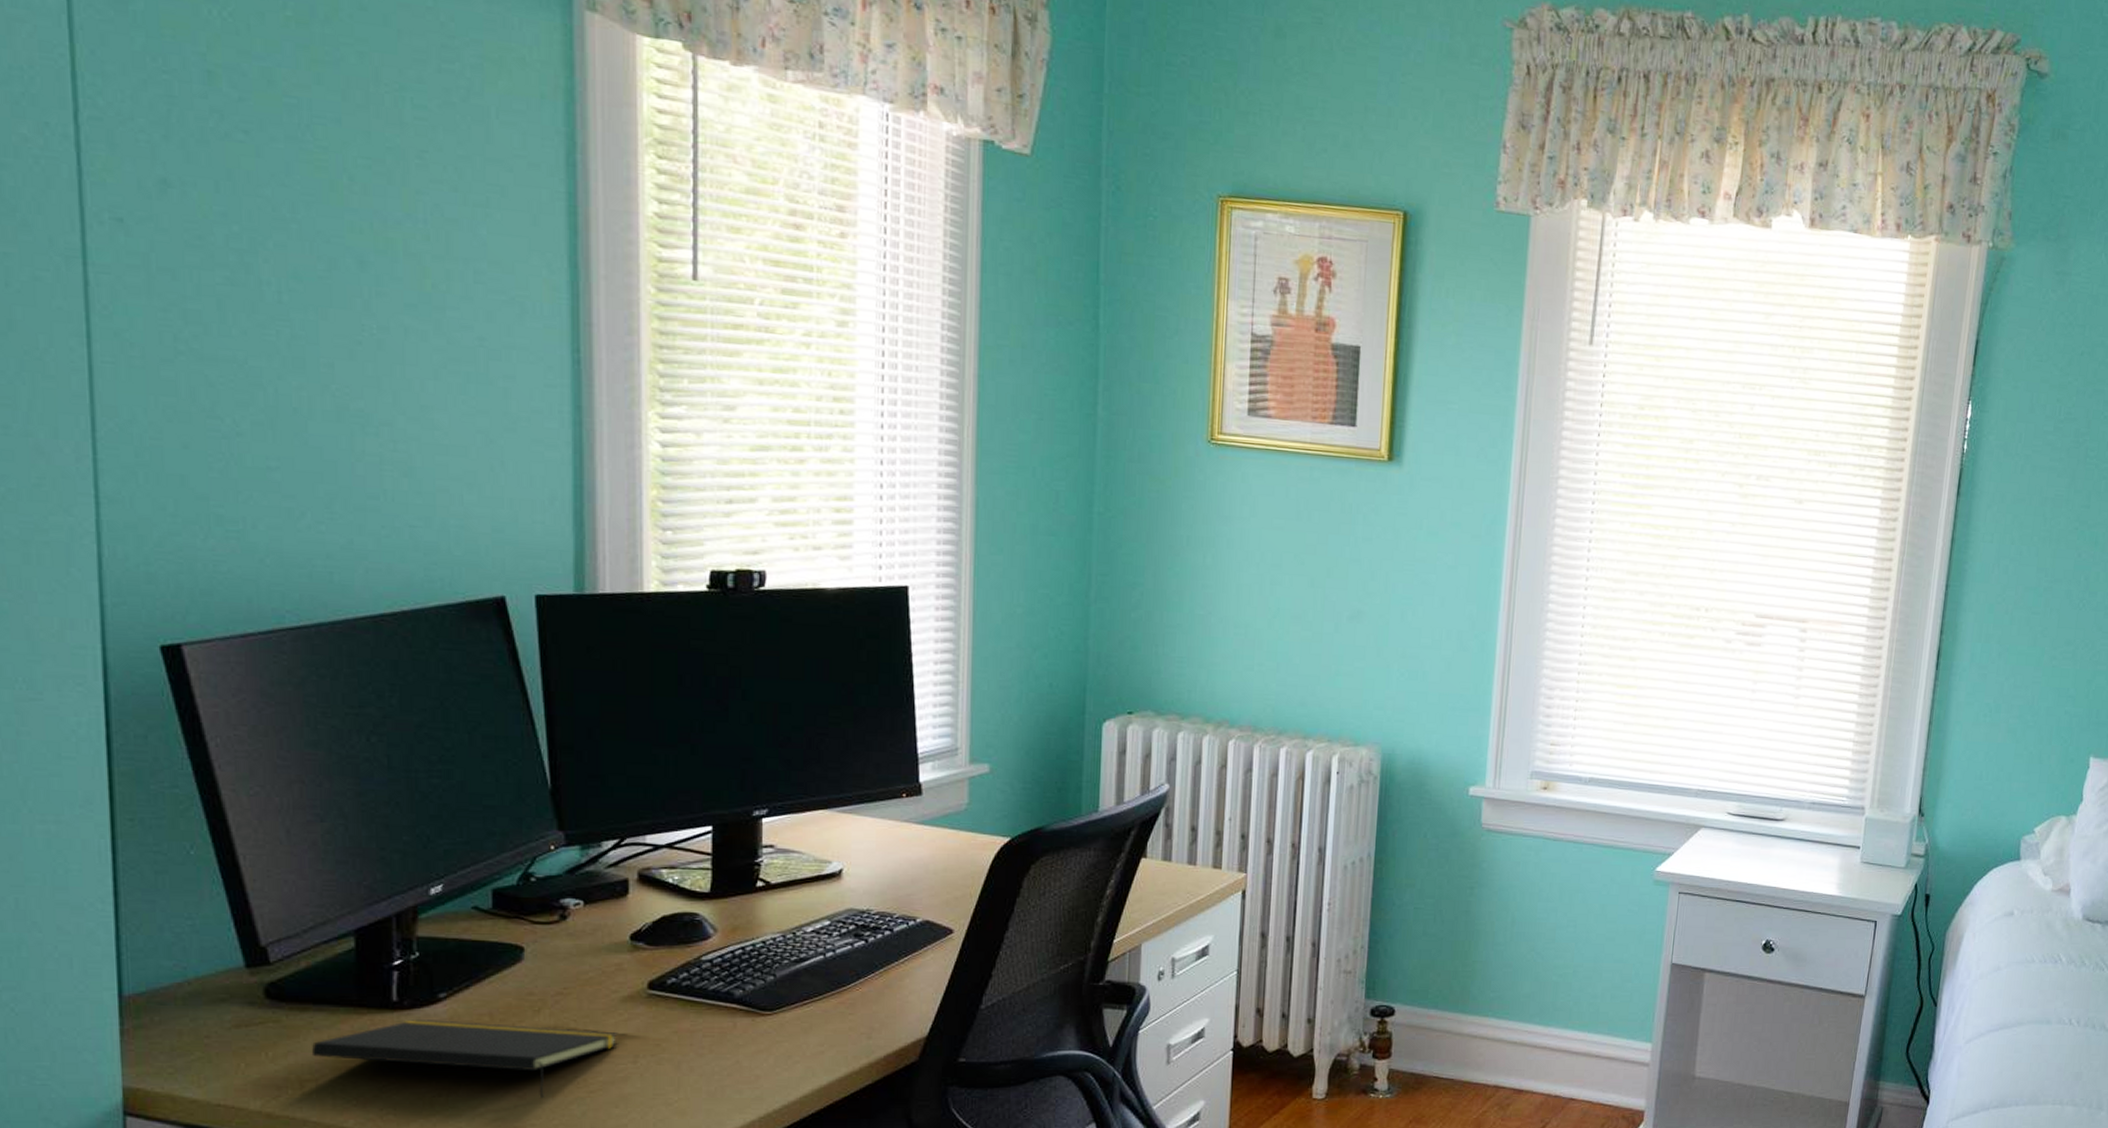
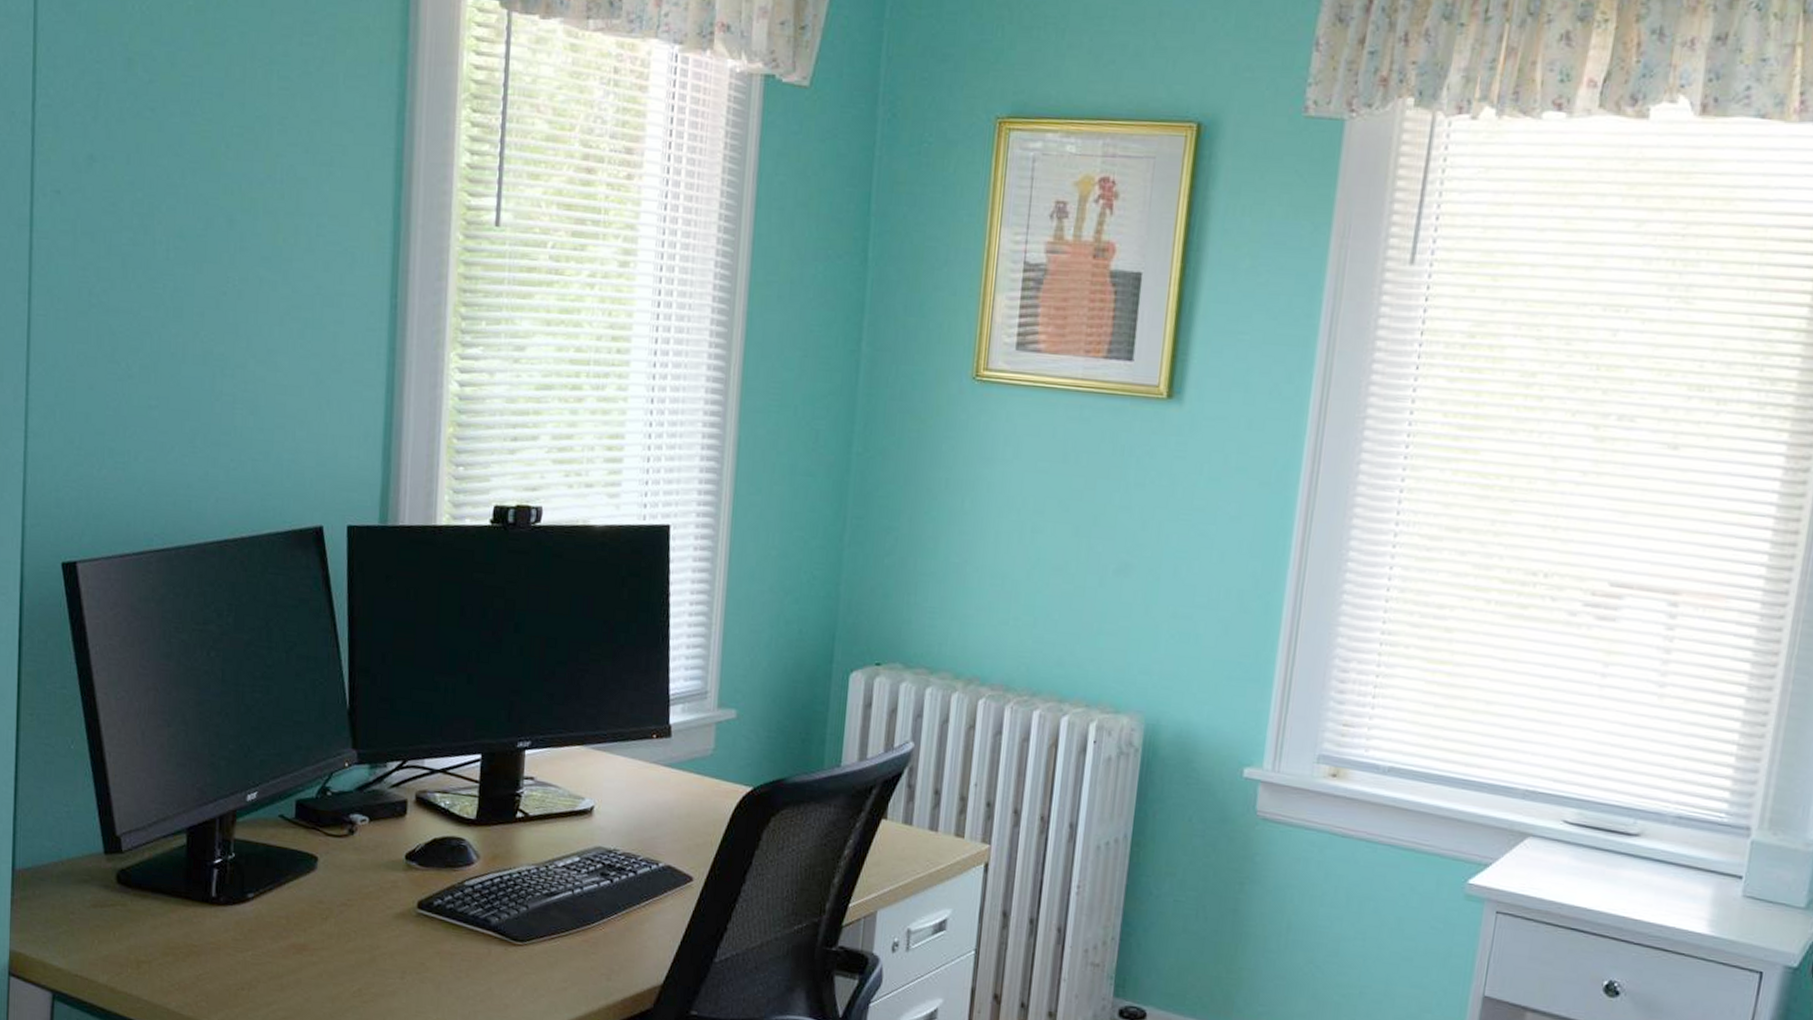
notepad: present [311,1020,618,1098] -> none [147,915,390,1002]

